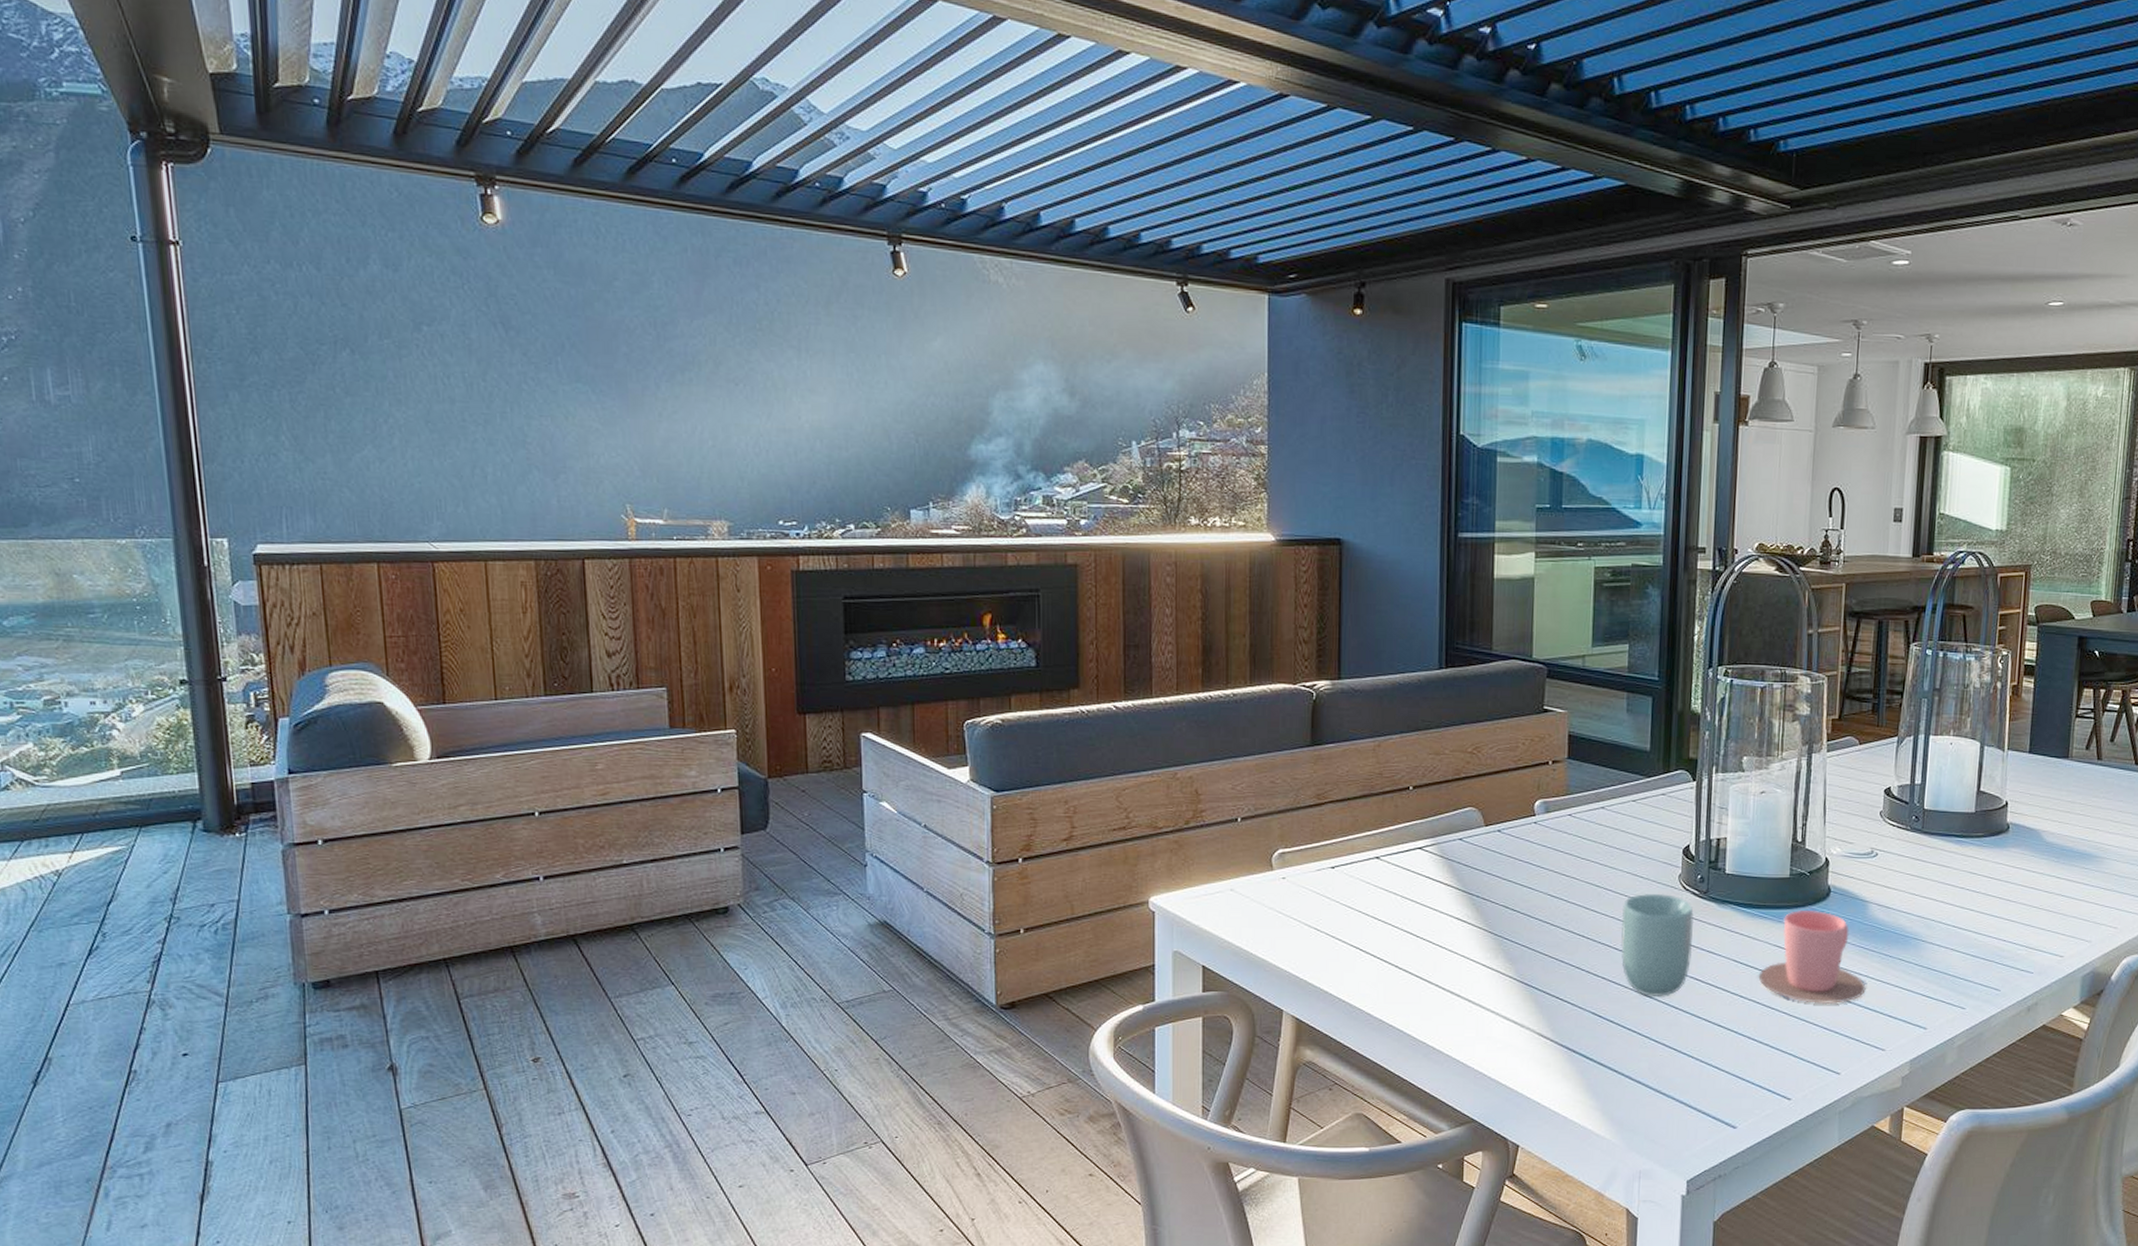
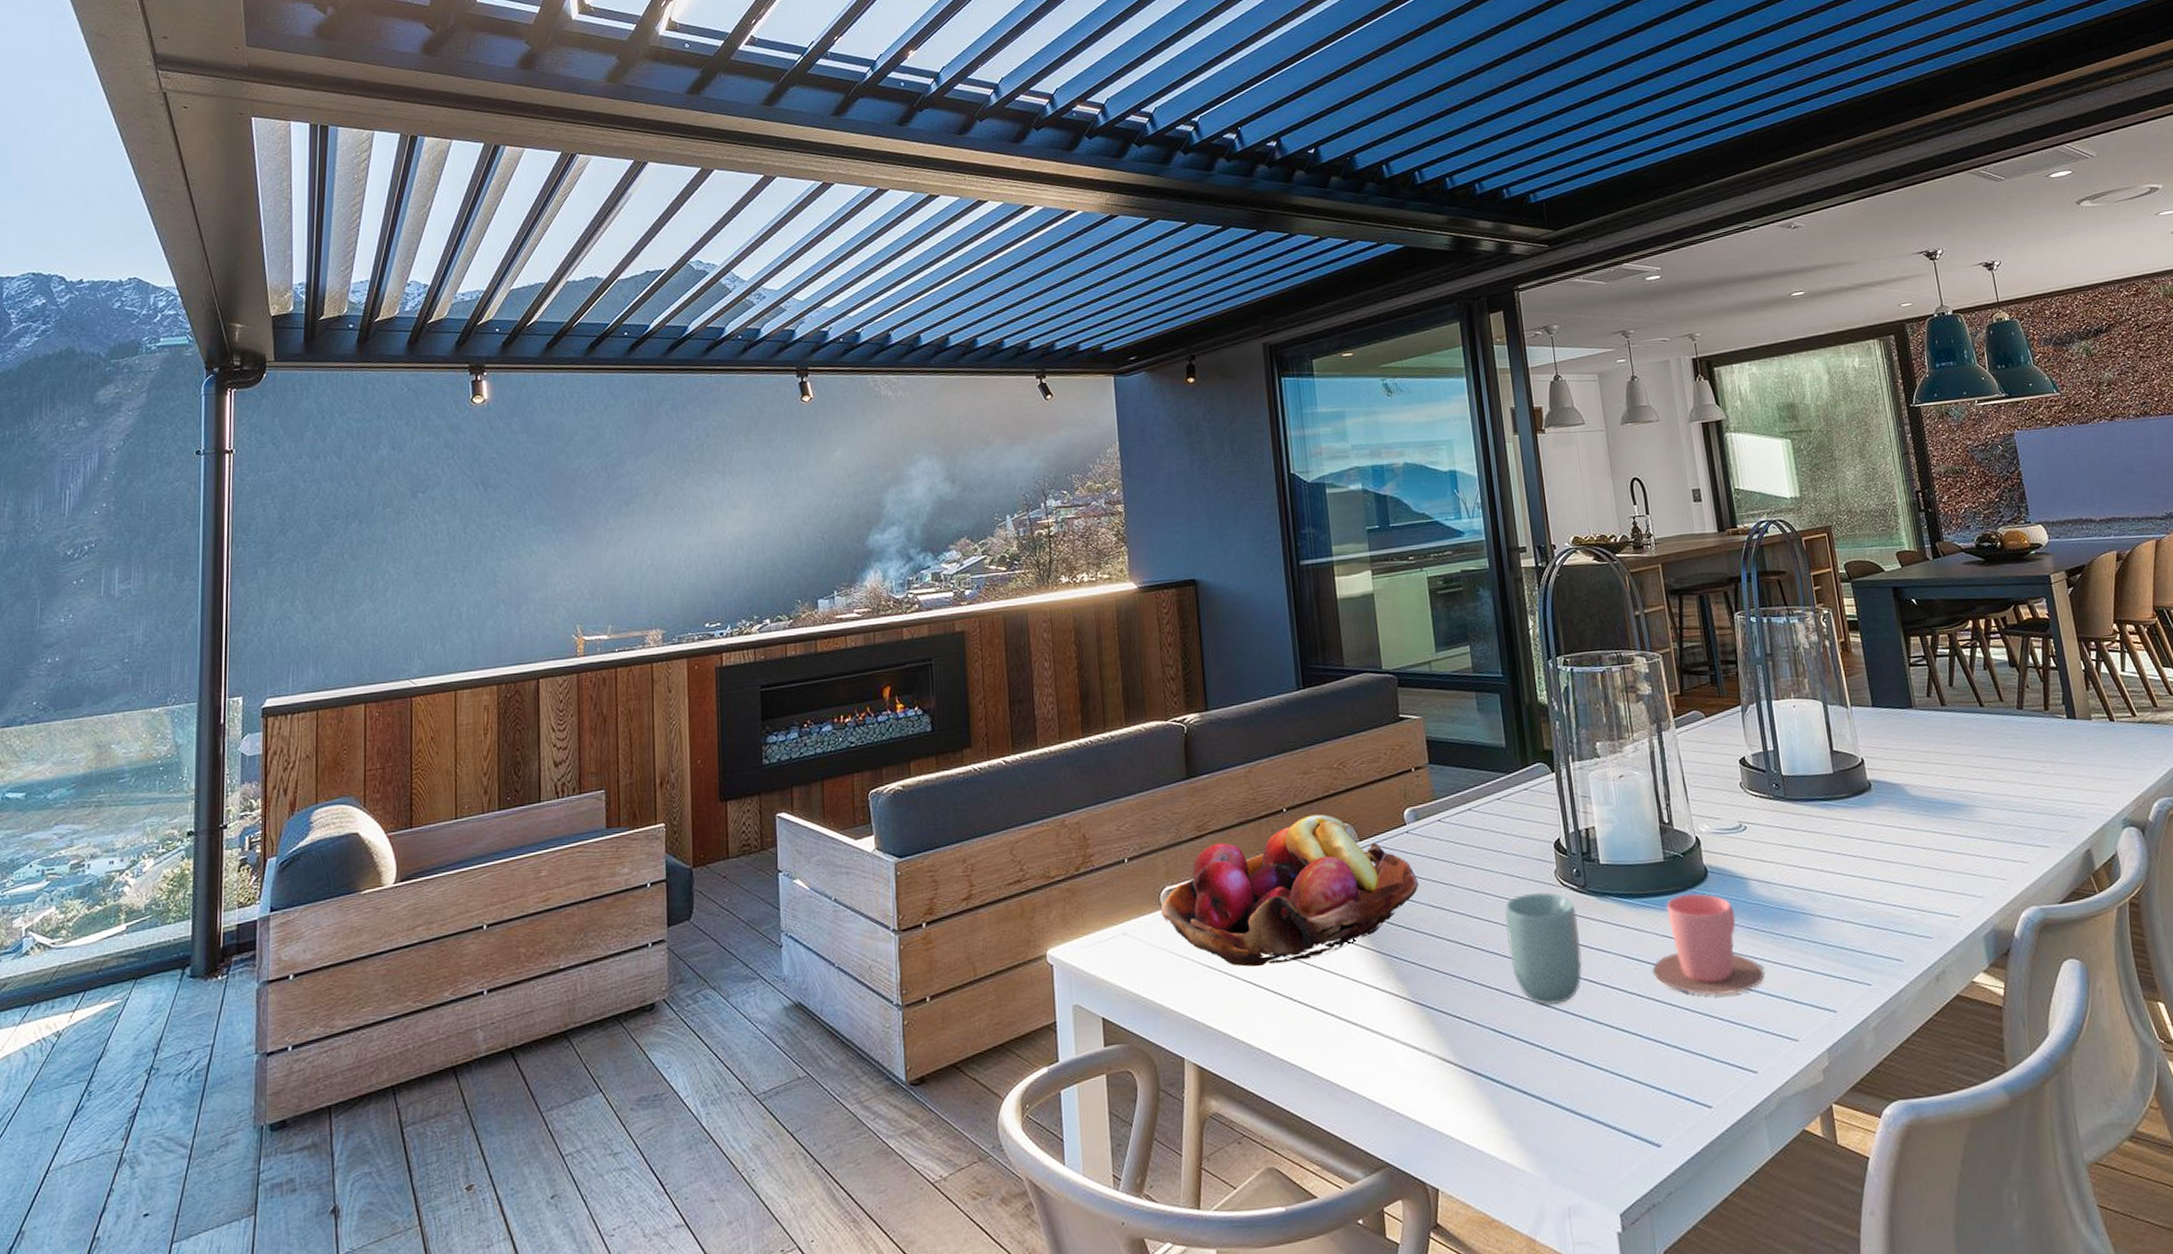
fruit basket: none [1271,795,1541,934] -> present [1160,814,1419,968]

